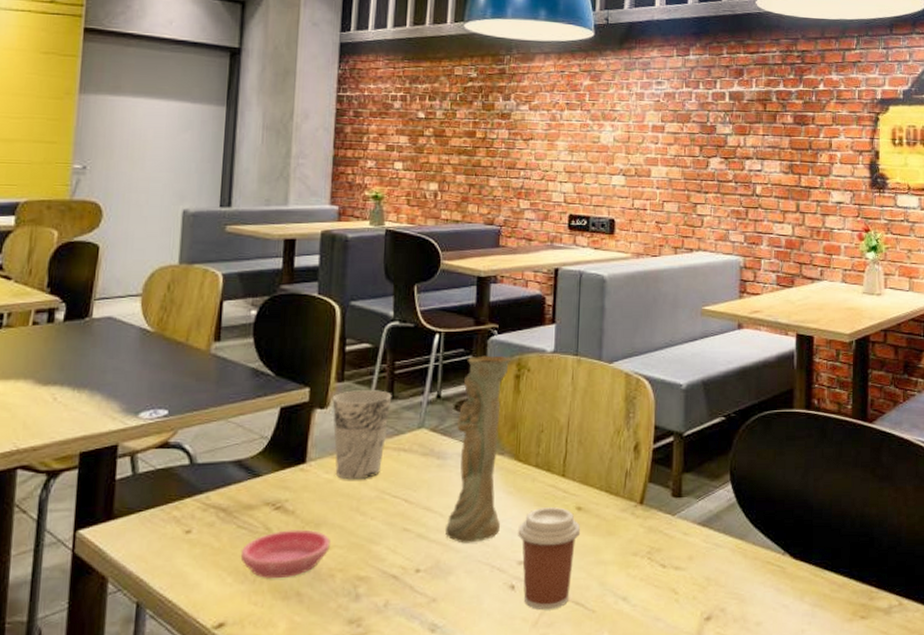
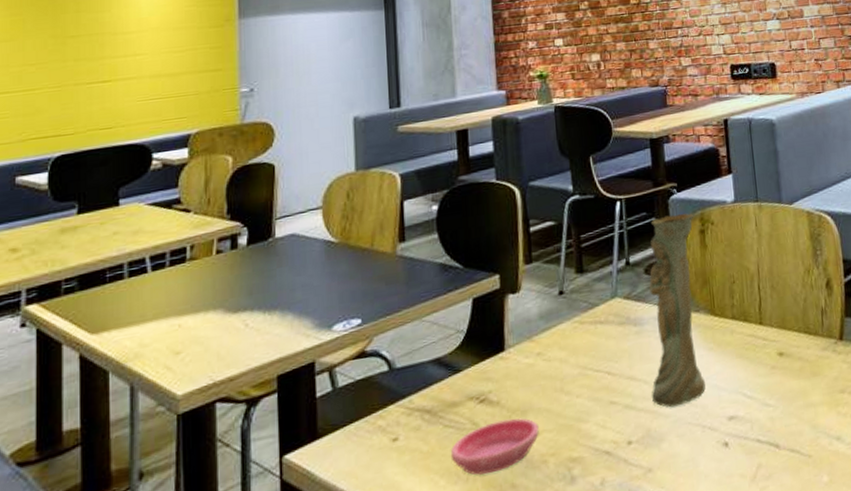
cup: present [332,390,392,480] -> none [523,266,582,361]
coffee cup: present [518,507,581,609] -> none [723,356,786,463]

